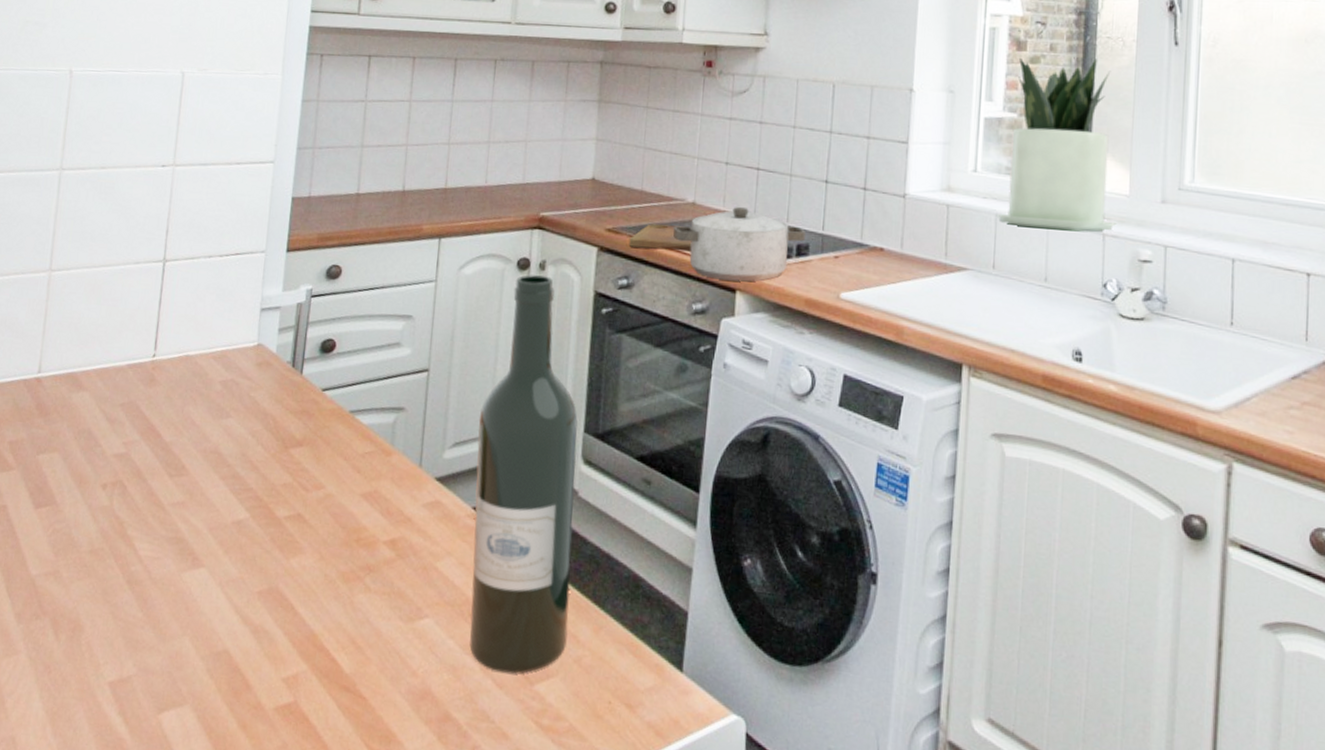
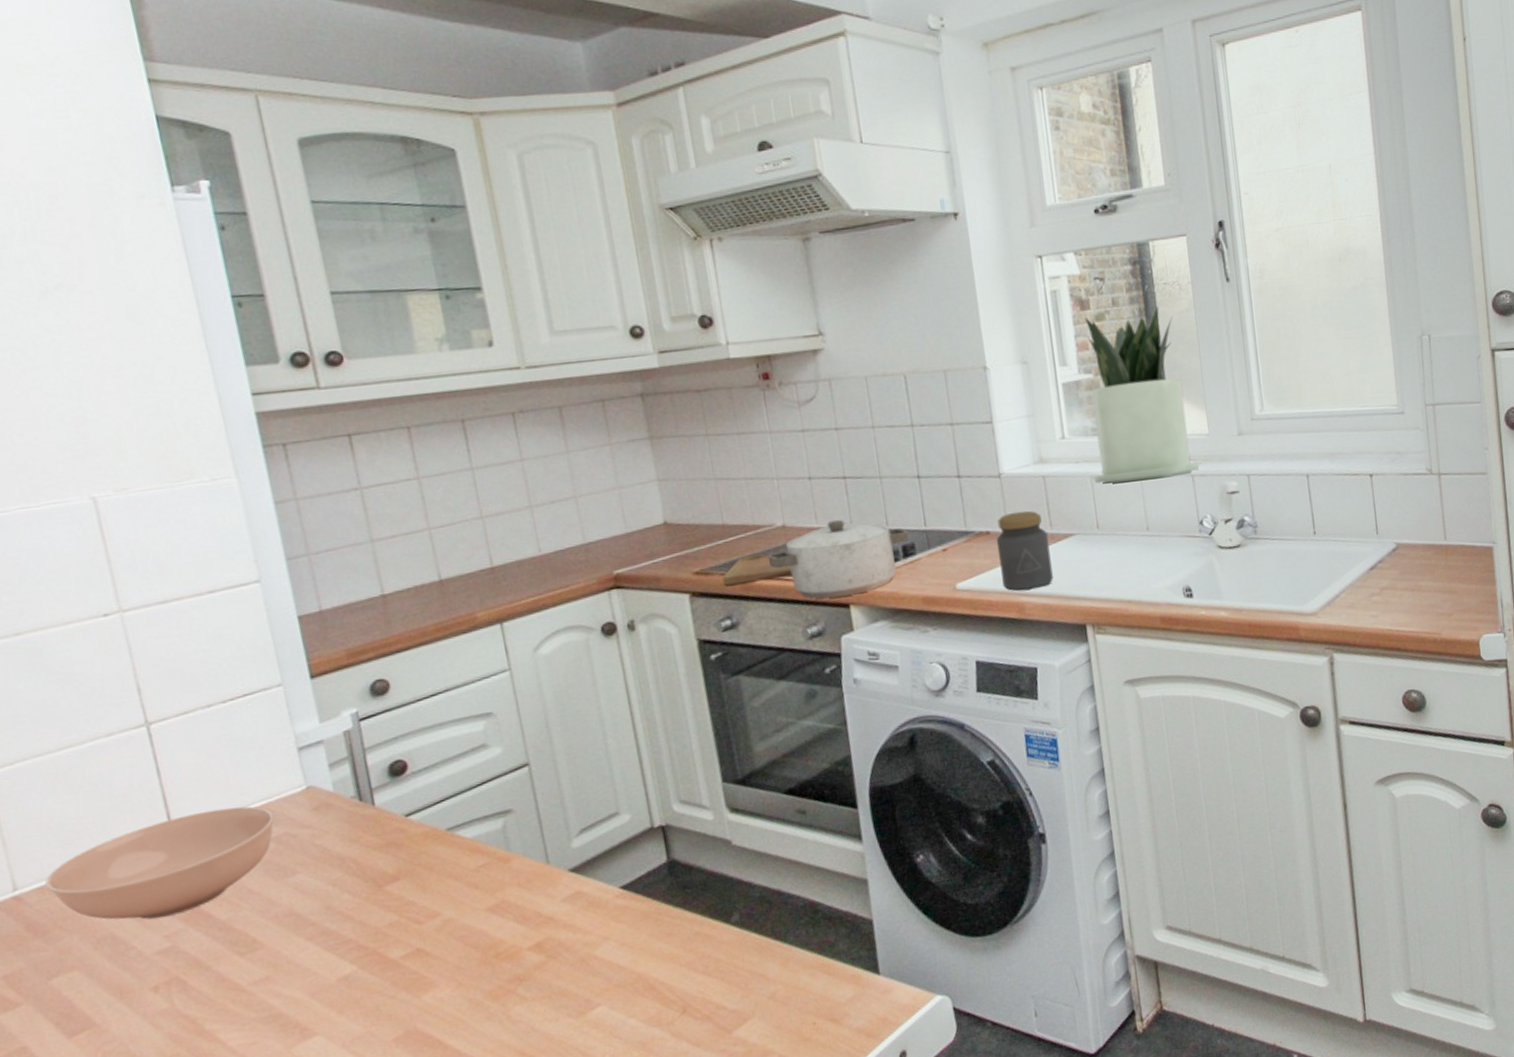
bowl: none [59,343,228,427] -> present [44,806,275,920]
wine bottle: present [469,275,578,674] -> none [601,635,757,1033]
jar: none [886,234,941,316] -> present [996,510,1053,592]

